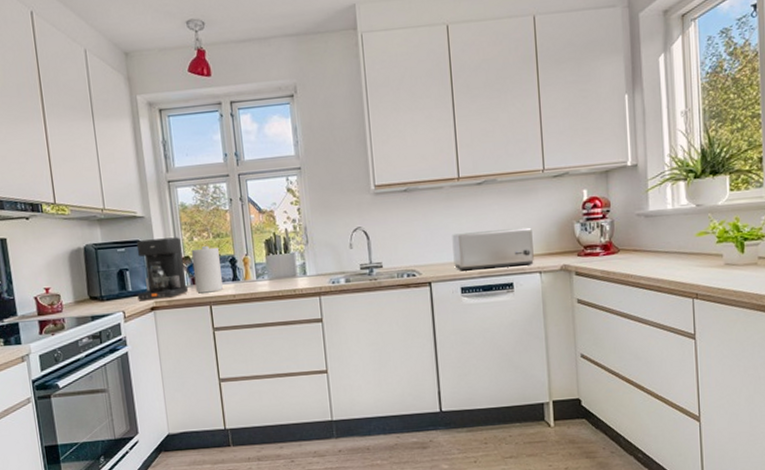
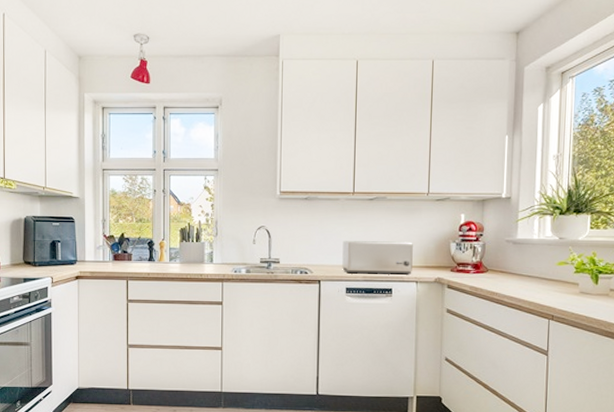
coffee maker: present [136,237,188,301] -> none [65,218,109,270]
paper towel holder: present [191,246,223,294] -> none [116,229,139,269]

